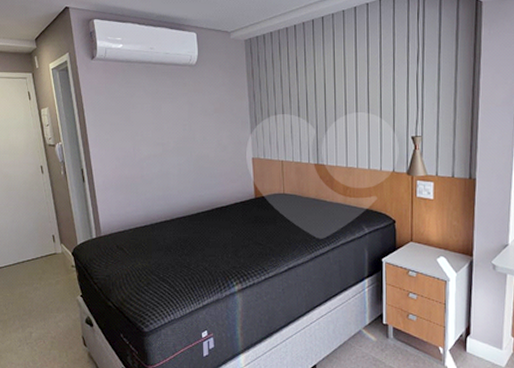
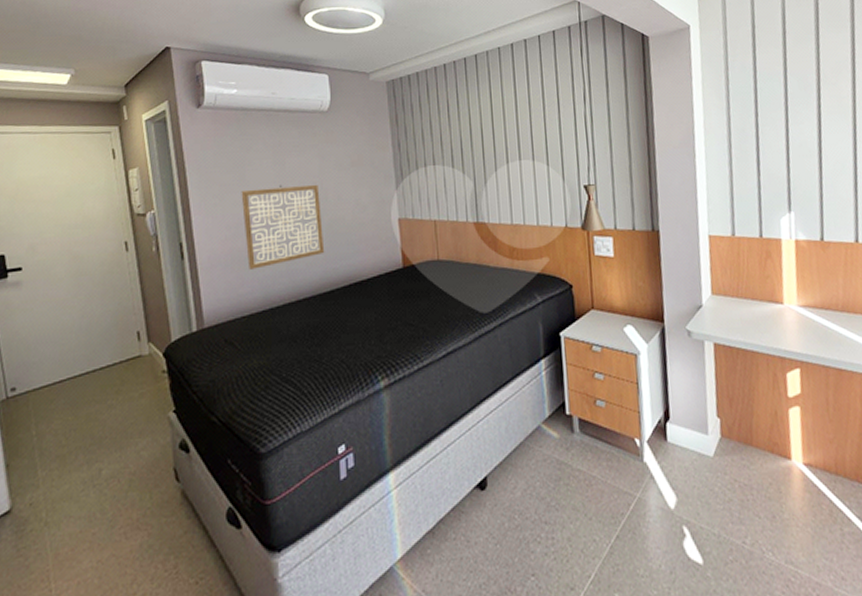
wall art: none [127,125,193,193] -> present [241,184,325,270]

